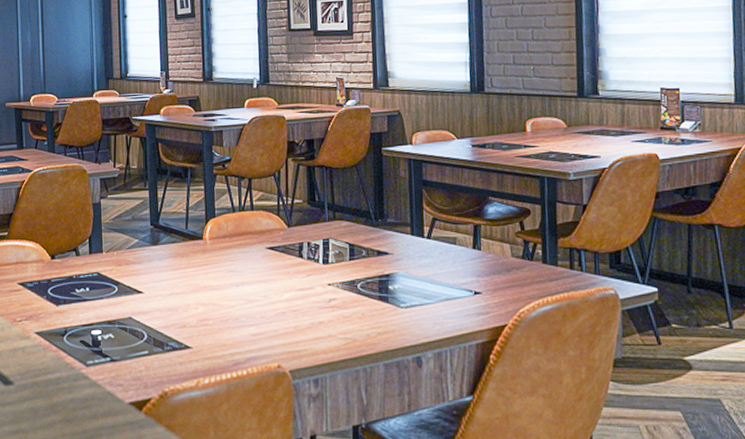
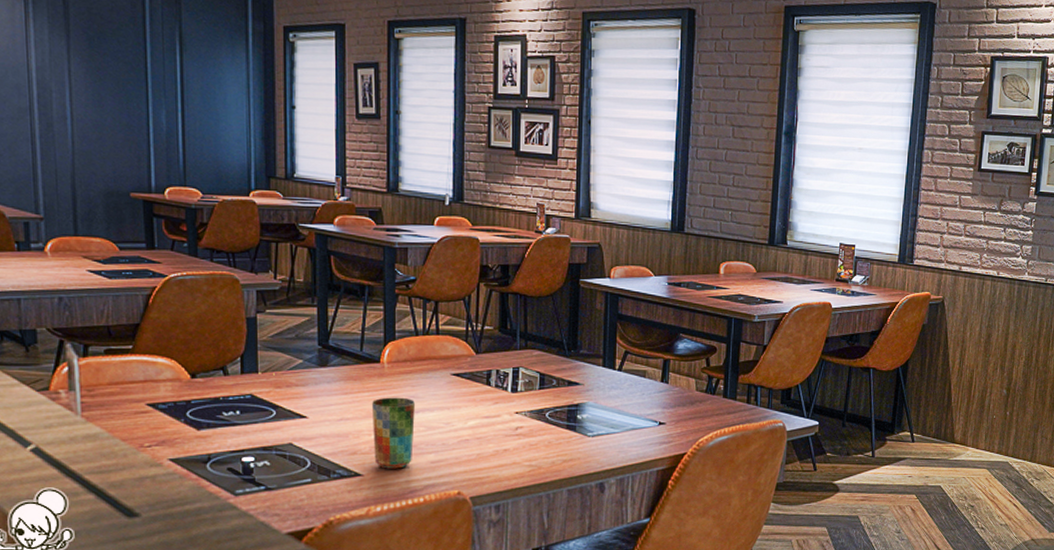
cup: none [198,272,236,342] -> present [372,397,416,469]

